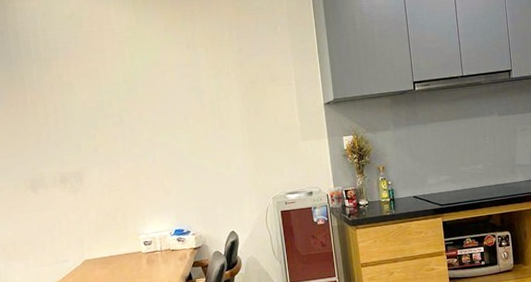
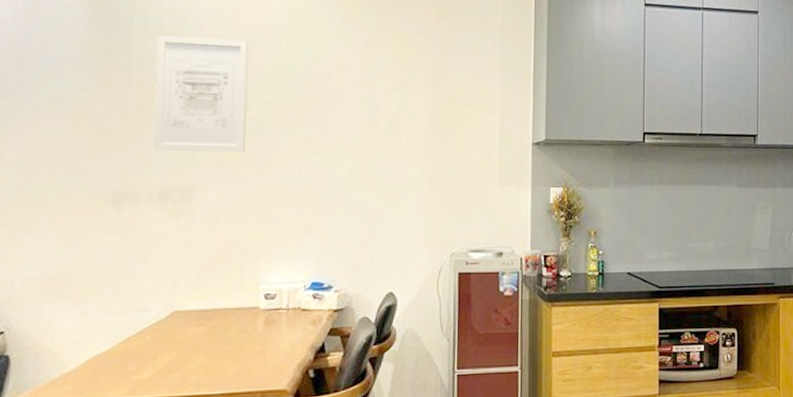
wall art: none [39,57,113,147] -> present [153,35,249,153]

